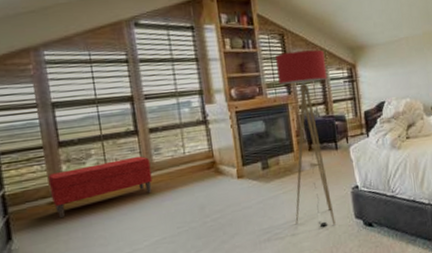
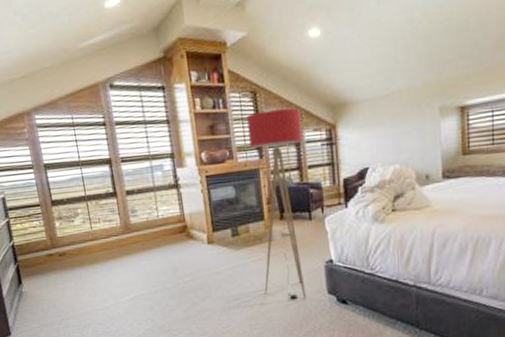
bench: present [47,156,153,218] -> none [45,217,131,268]

